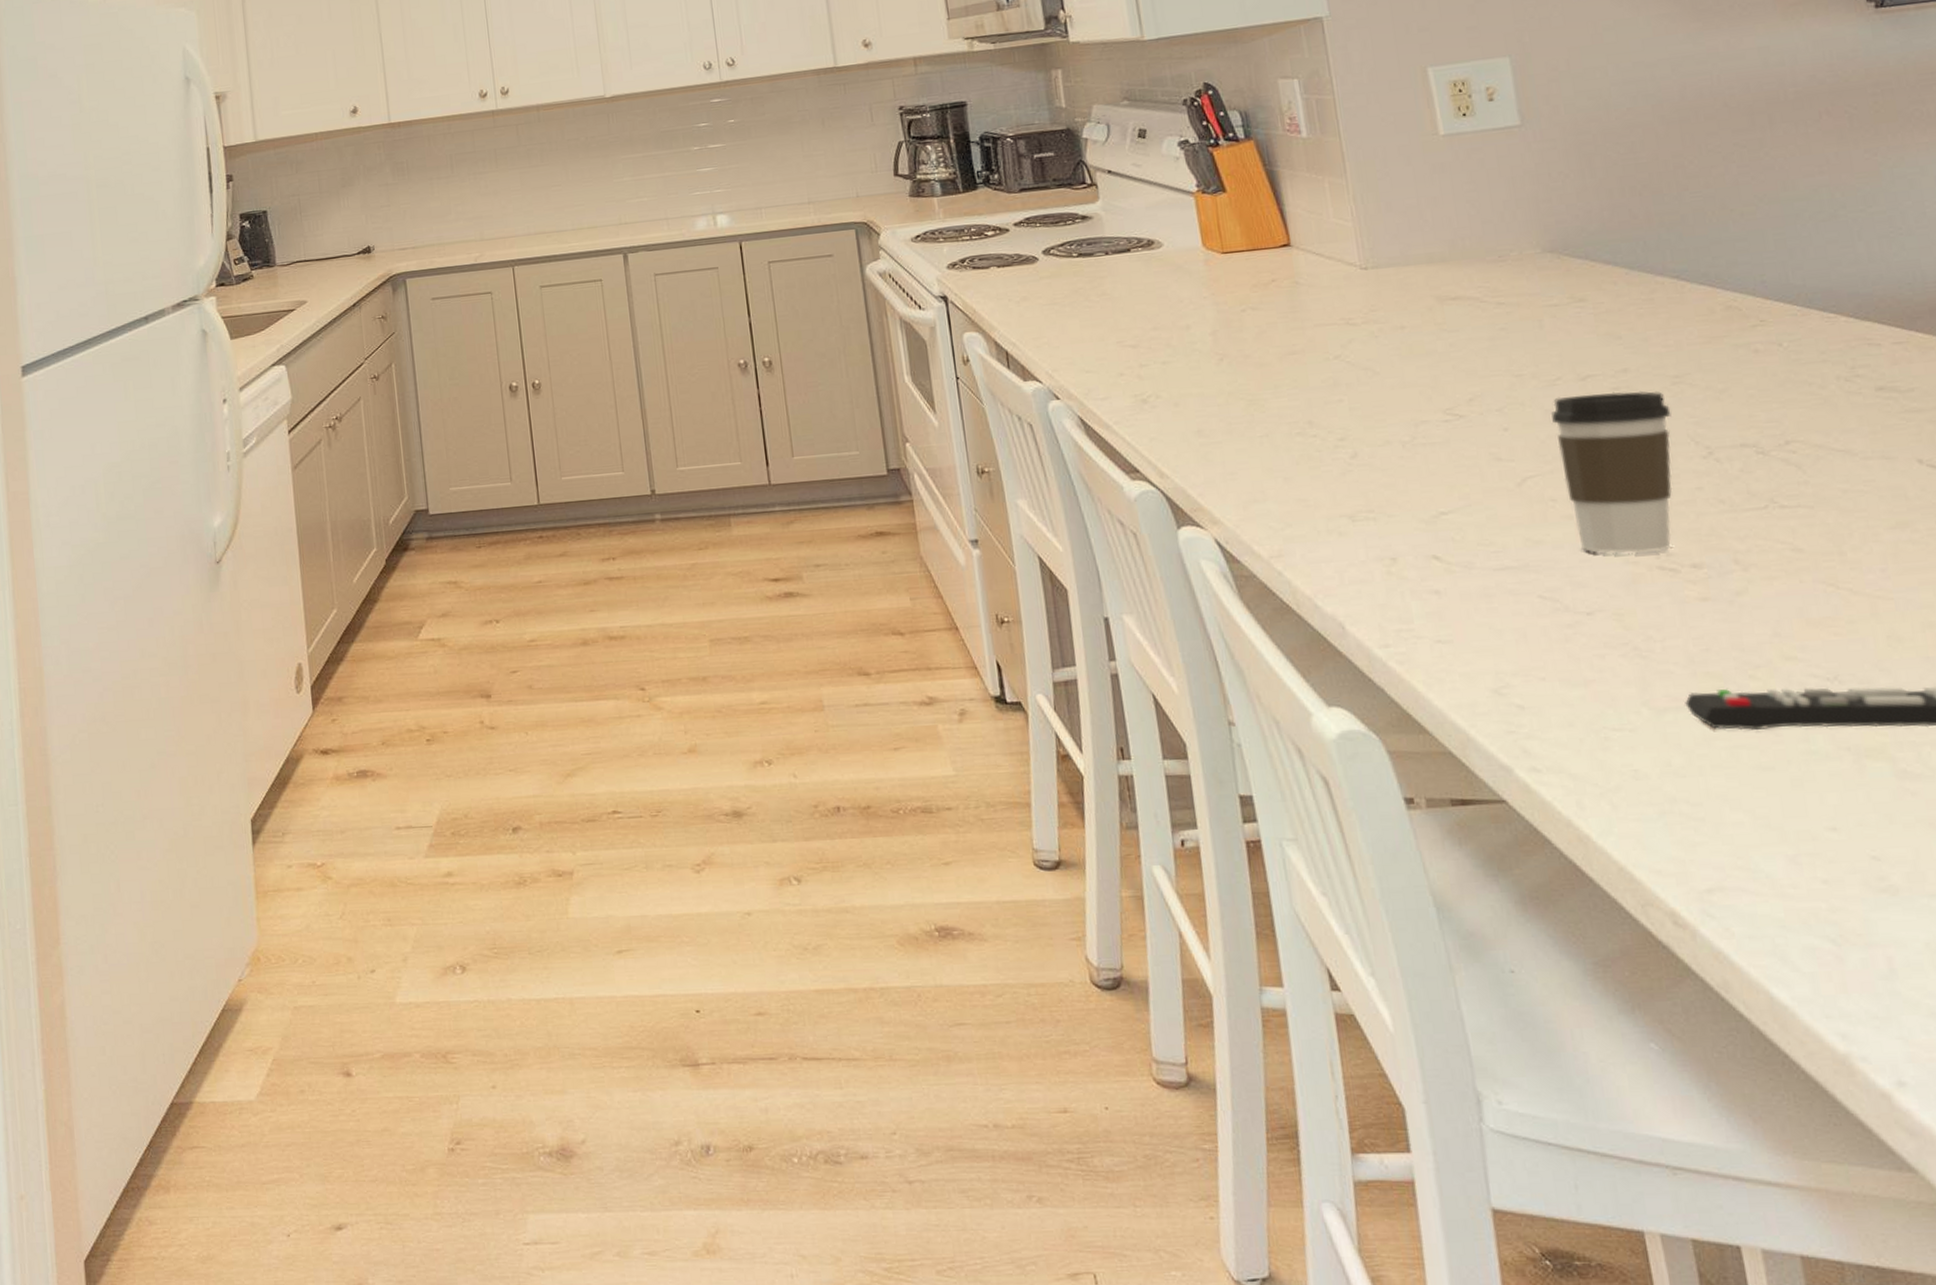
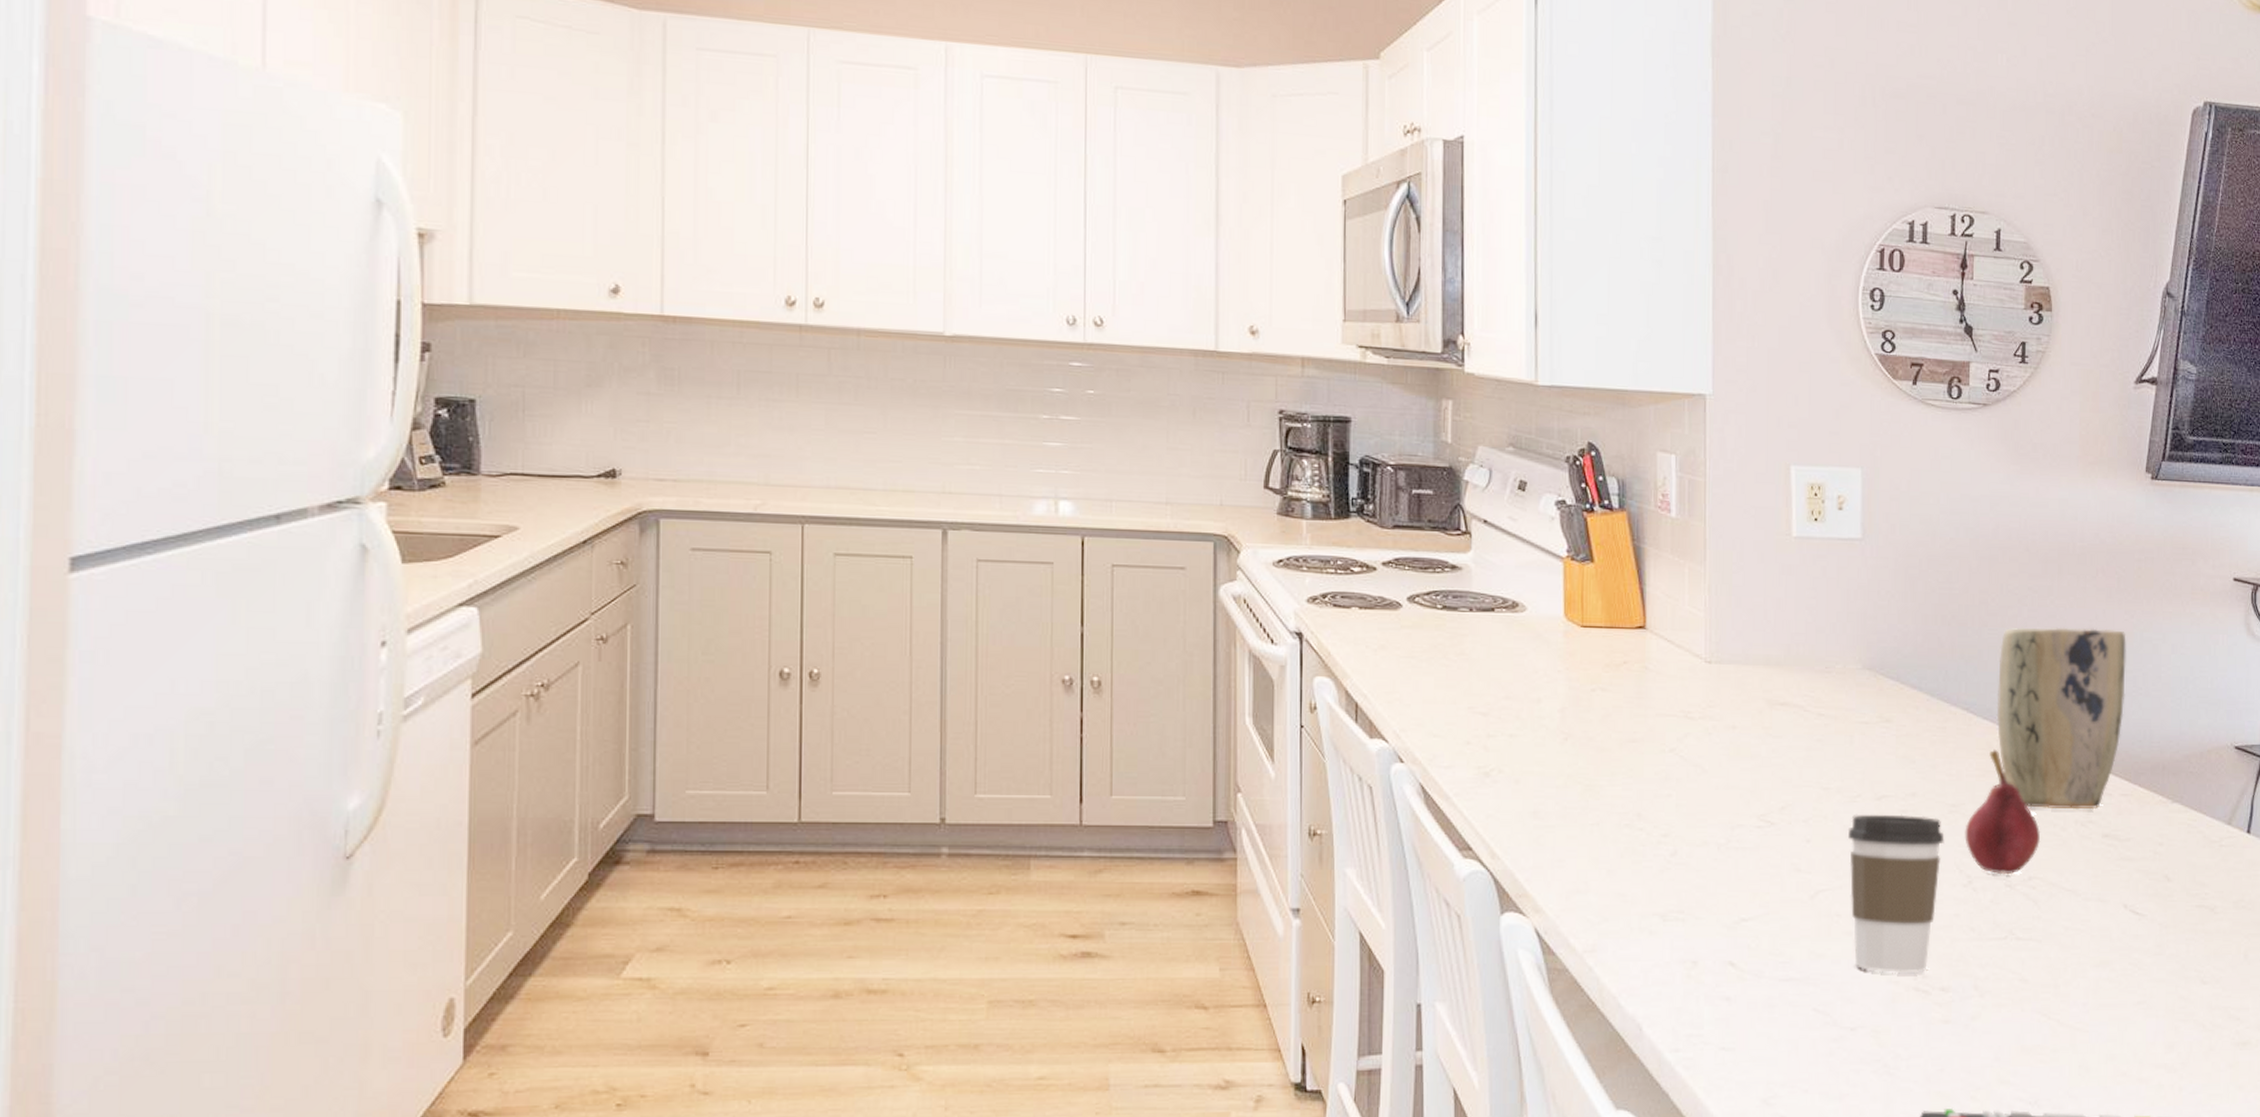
fruit: none [1694,313,1795,443] -> present [1965,749,2041,875]
plant pot: none [1707,171,1882,369] -> present [1996,627,2126,810]

